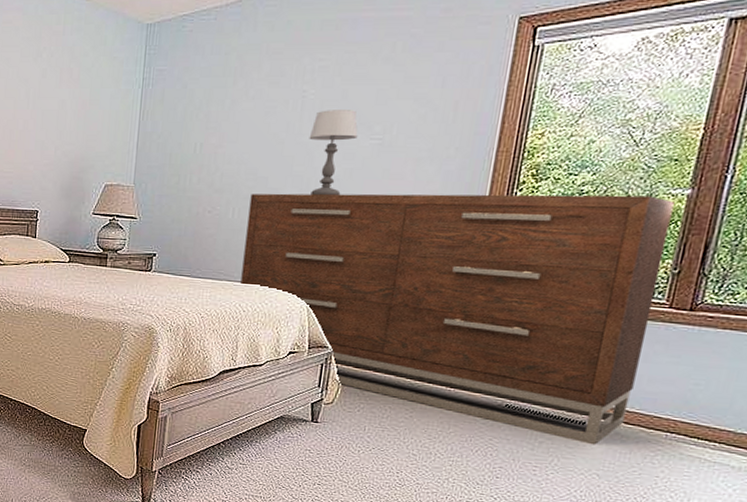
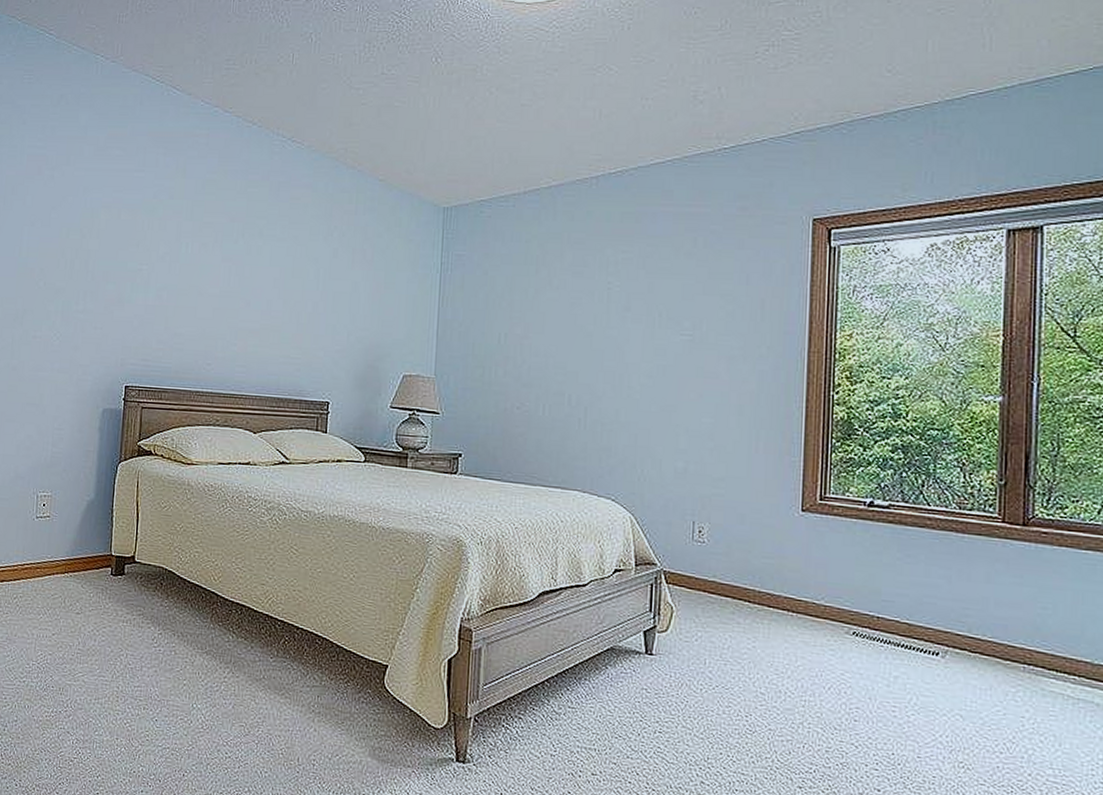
dresser: present [240,193,675,445] -> none [556,389,988,680]
table lamp: present [309,110,358,196] -> none [618,303,668,394]

